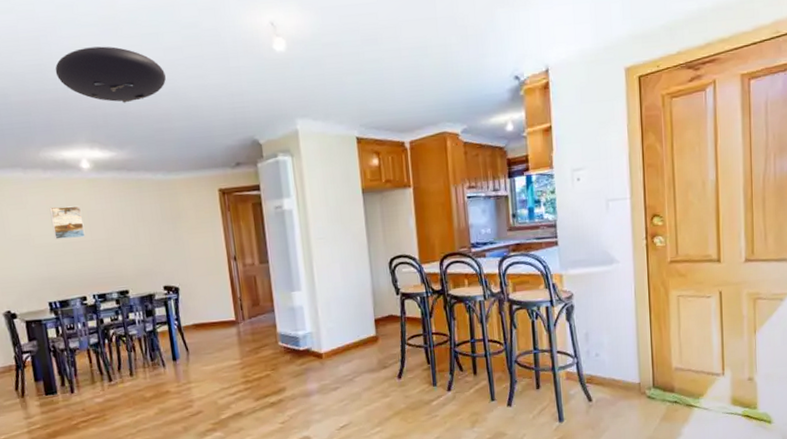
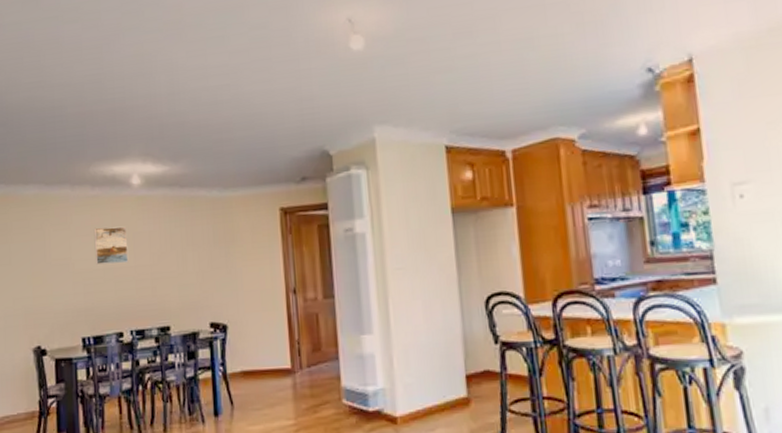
ceiling light: present [55,46,166,103] -> none [114,52,229,113]

